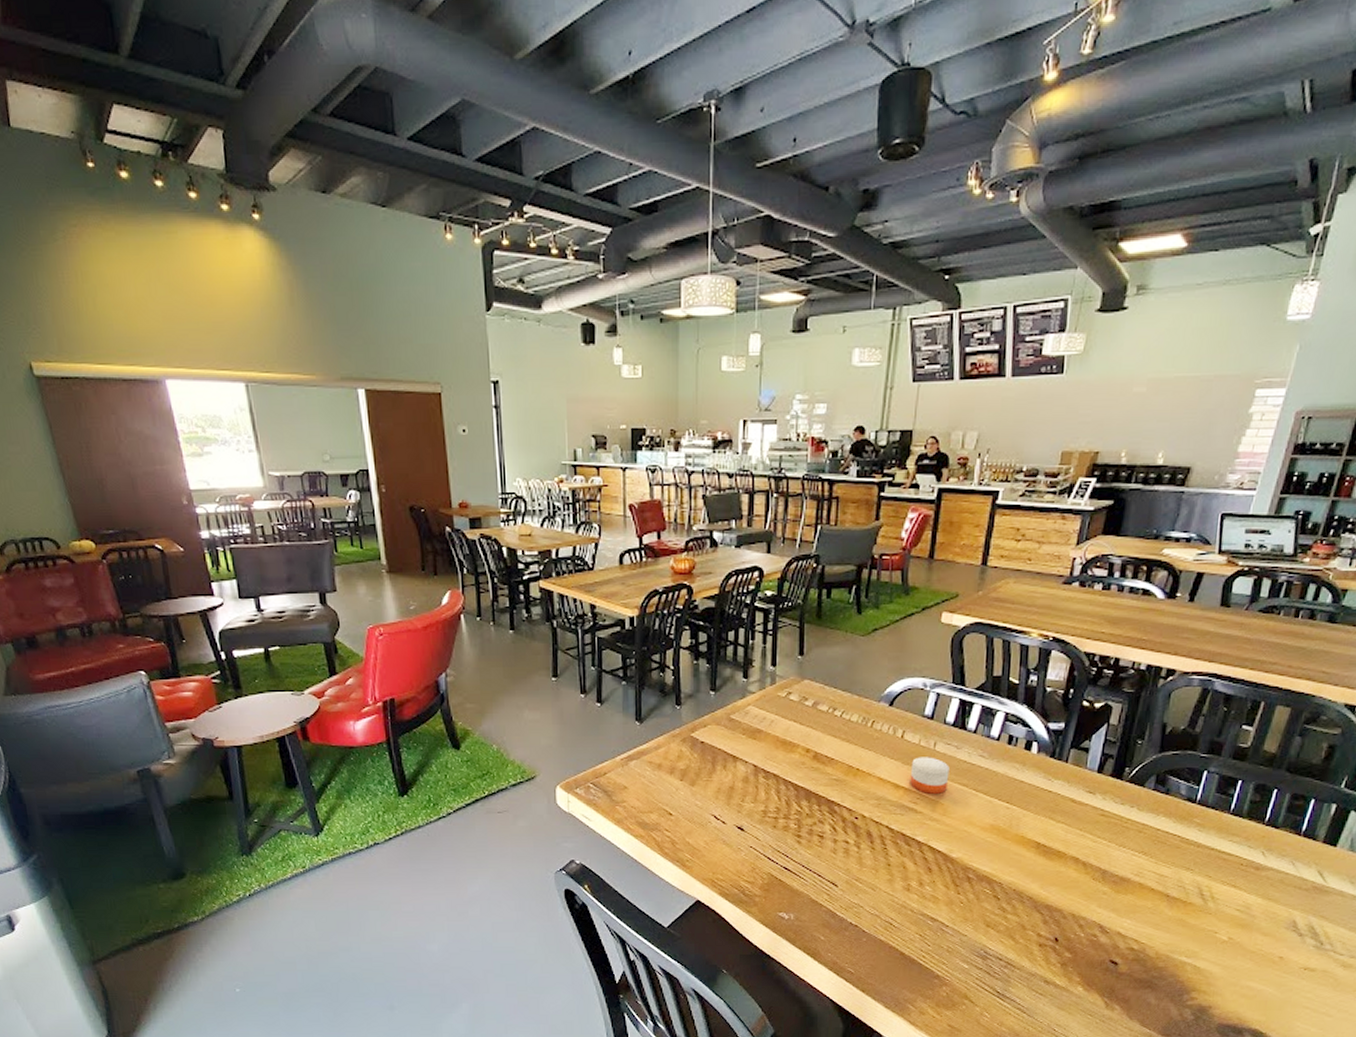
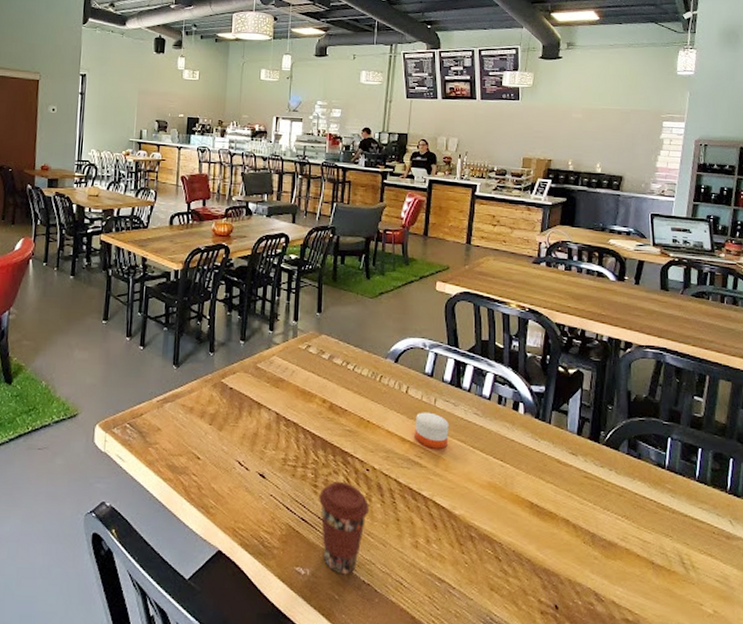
coffee cup: none [803,831,858,918] -> present [319,482,370,575]

